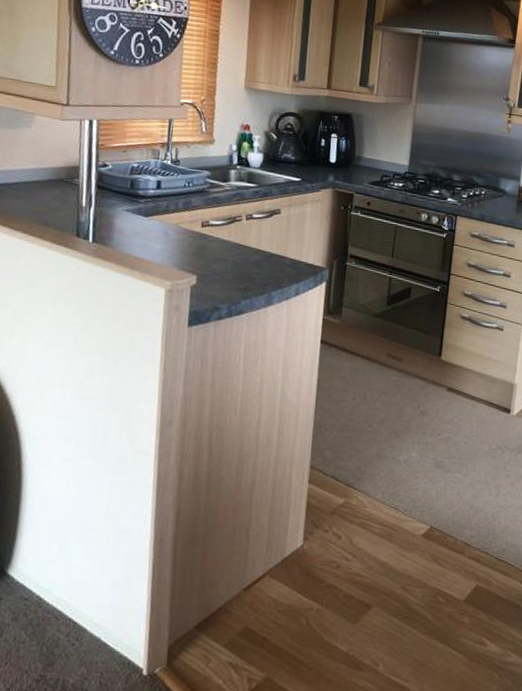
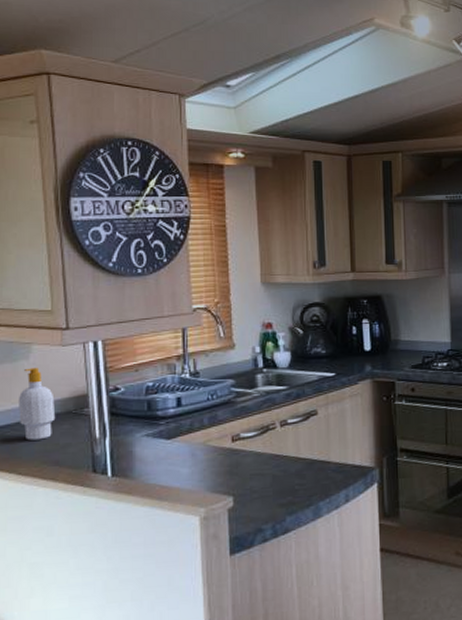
soap bottle: none [17,135,50,201] -> present [17,367,56,440]

